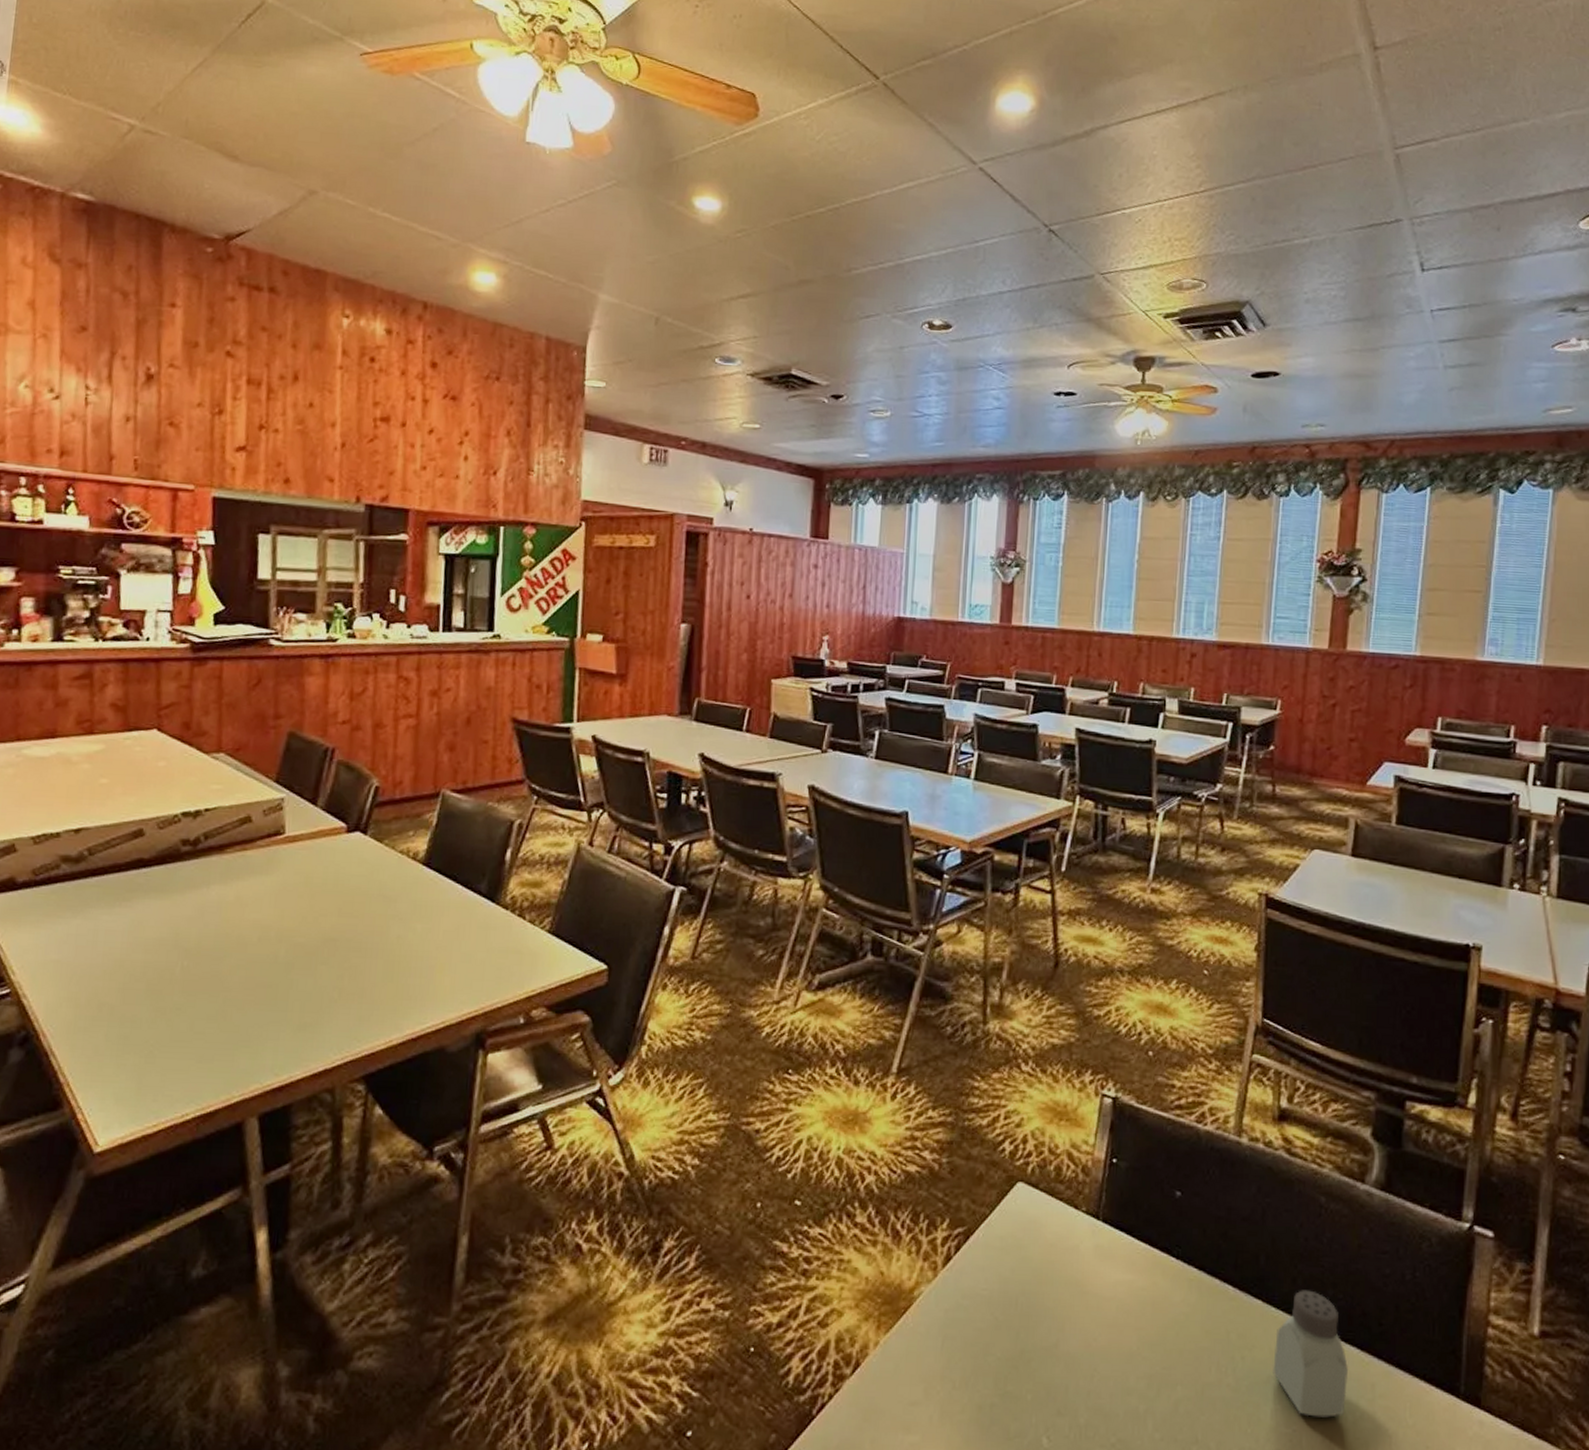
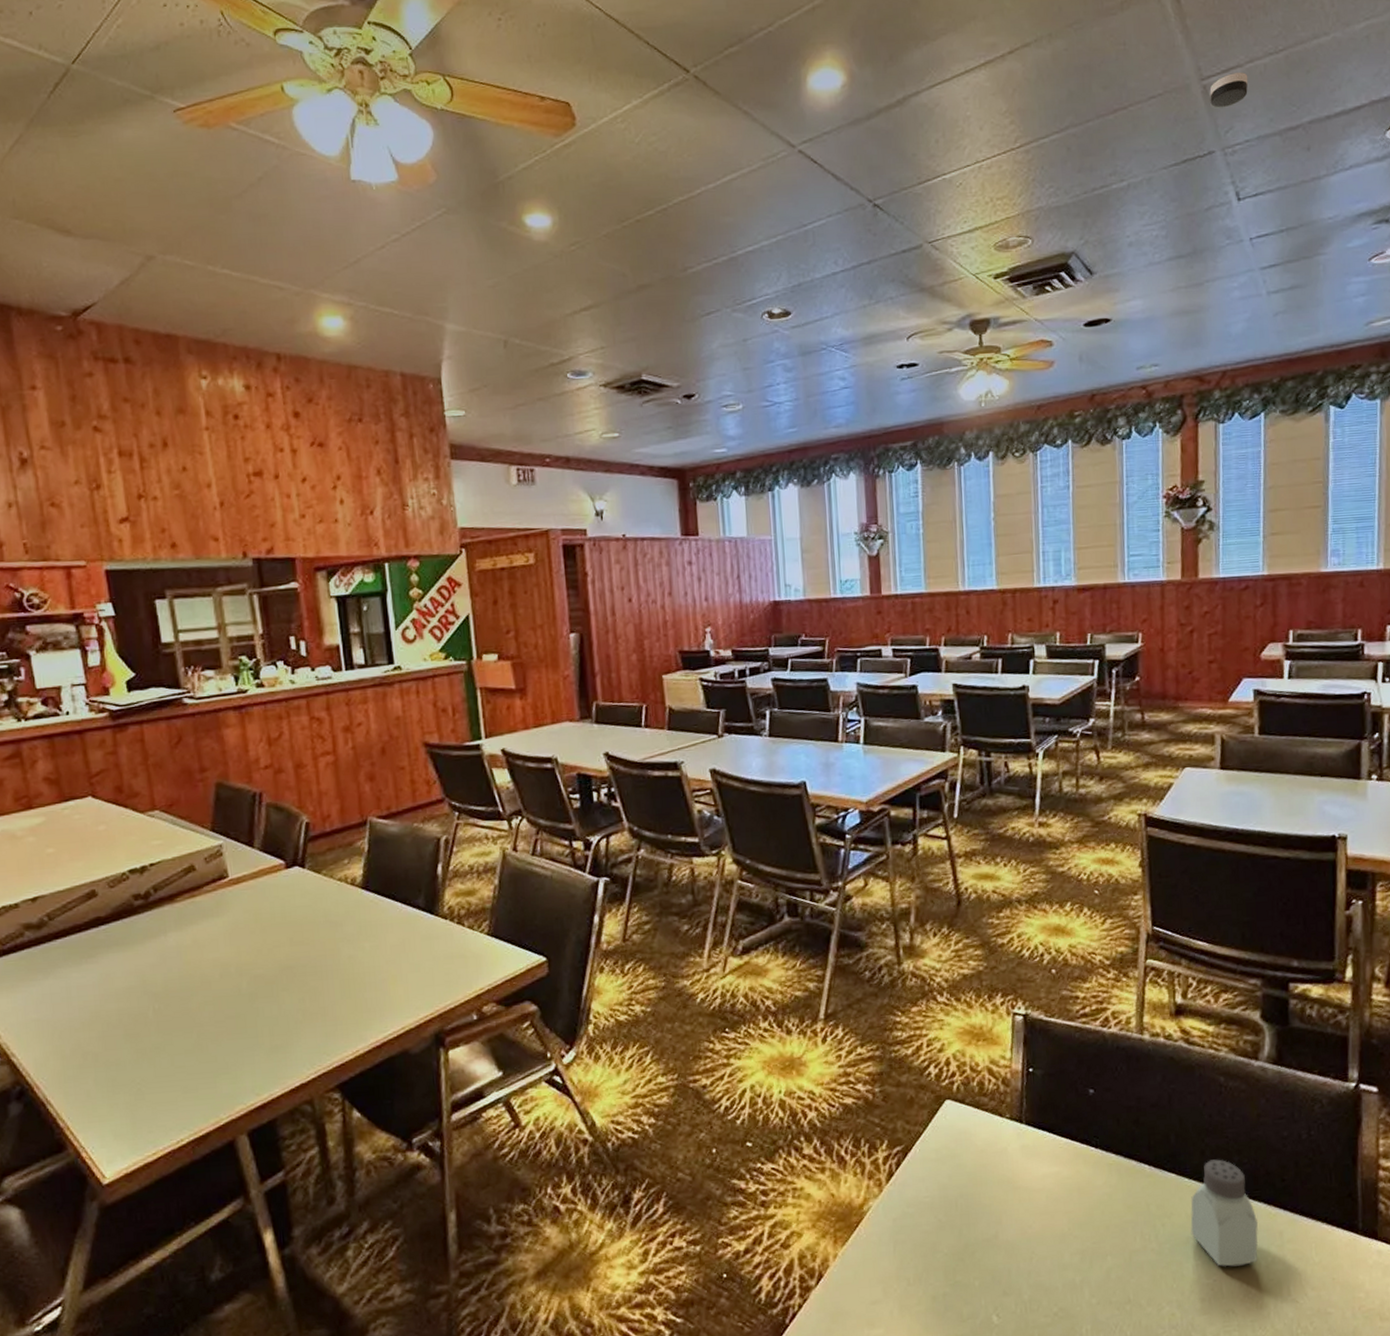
smoke detector: none [1402,146,1443,179] -> present [1209,73,1249,108]

